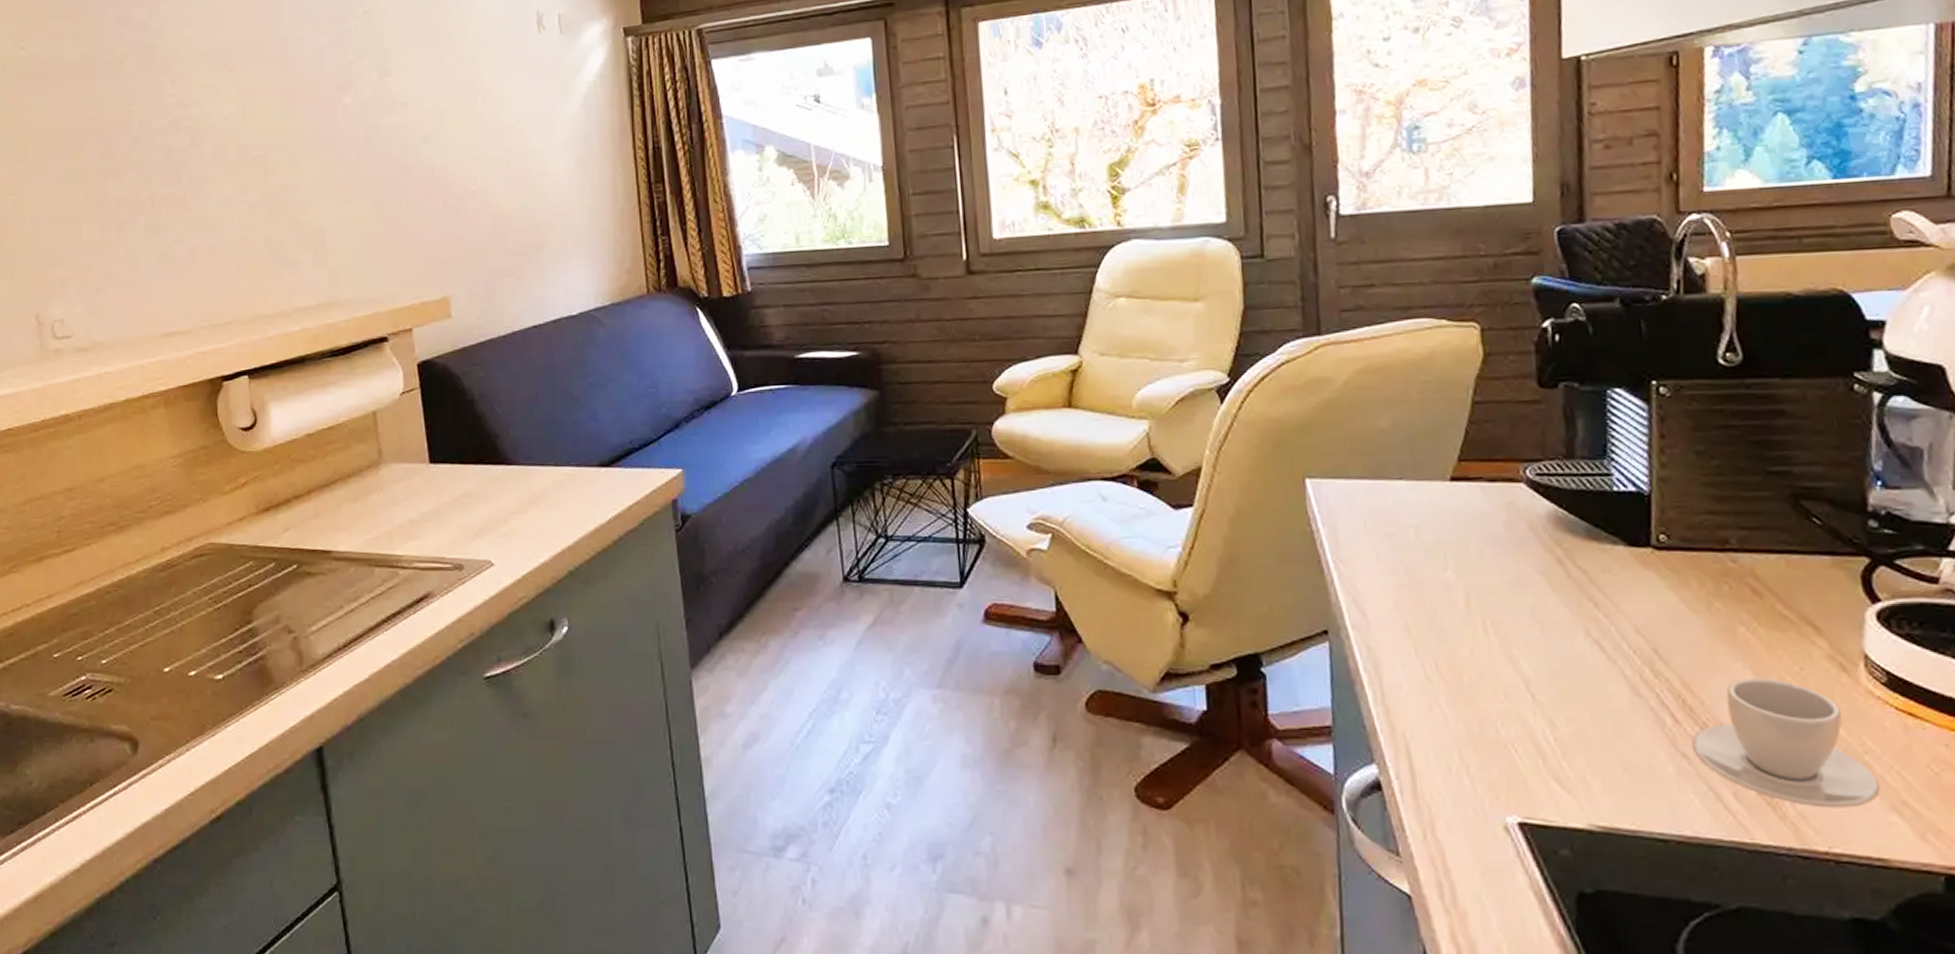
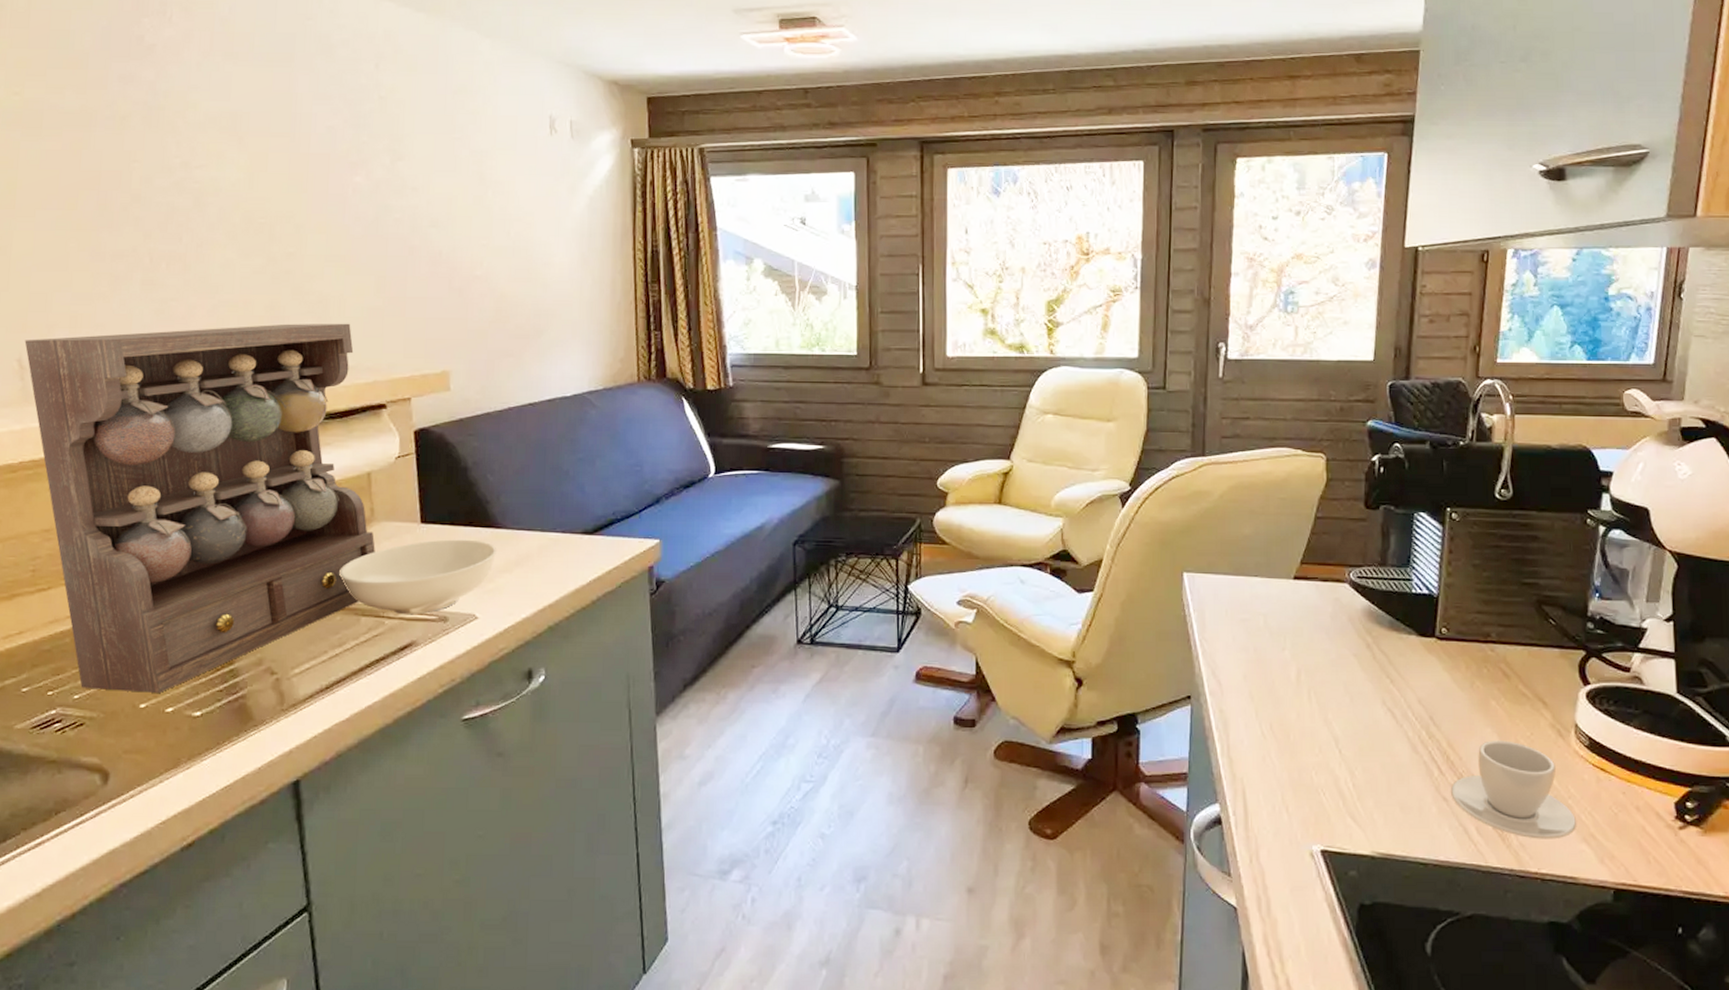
spice rack: none [41,253,385,656] -> present [24,323,375,693]
bowl: none [349,478,509,564] -> present [338,539,496,615]

